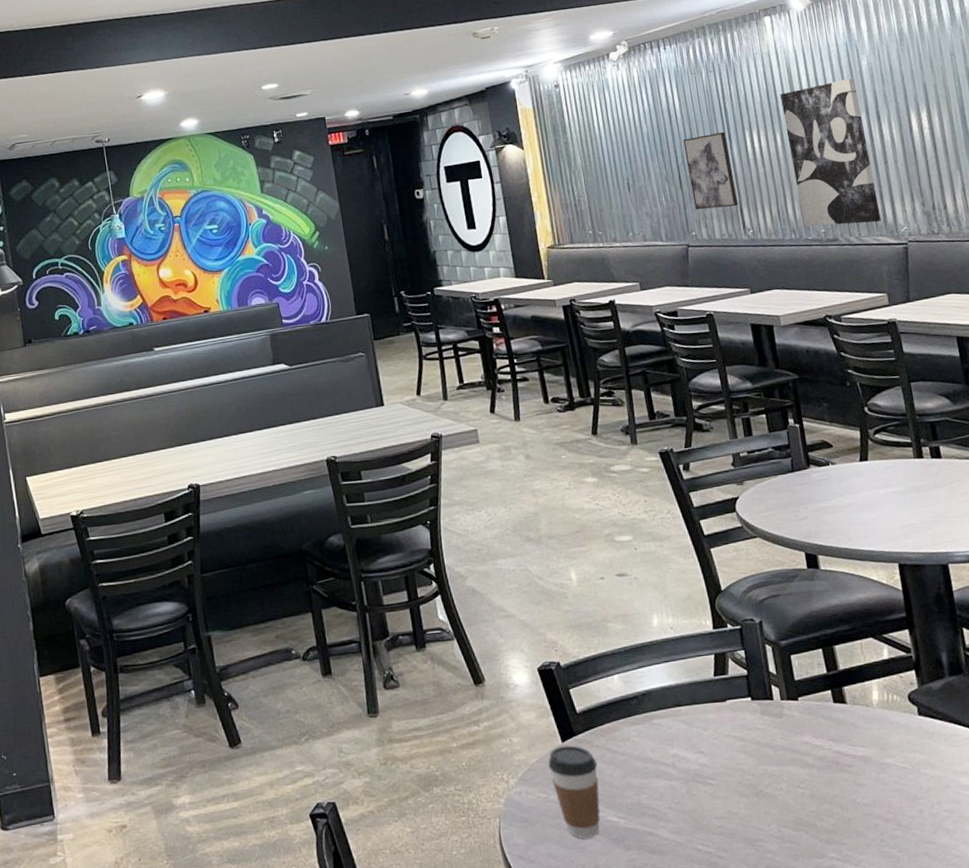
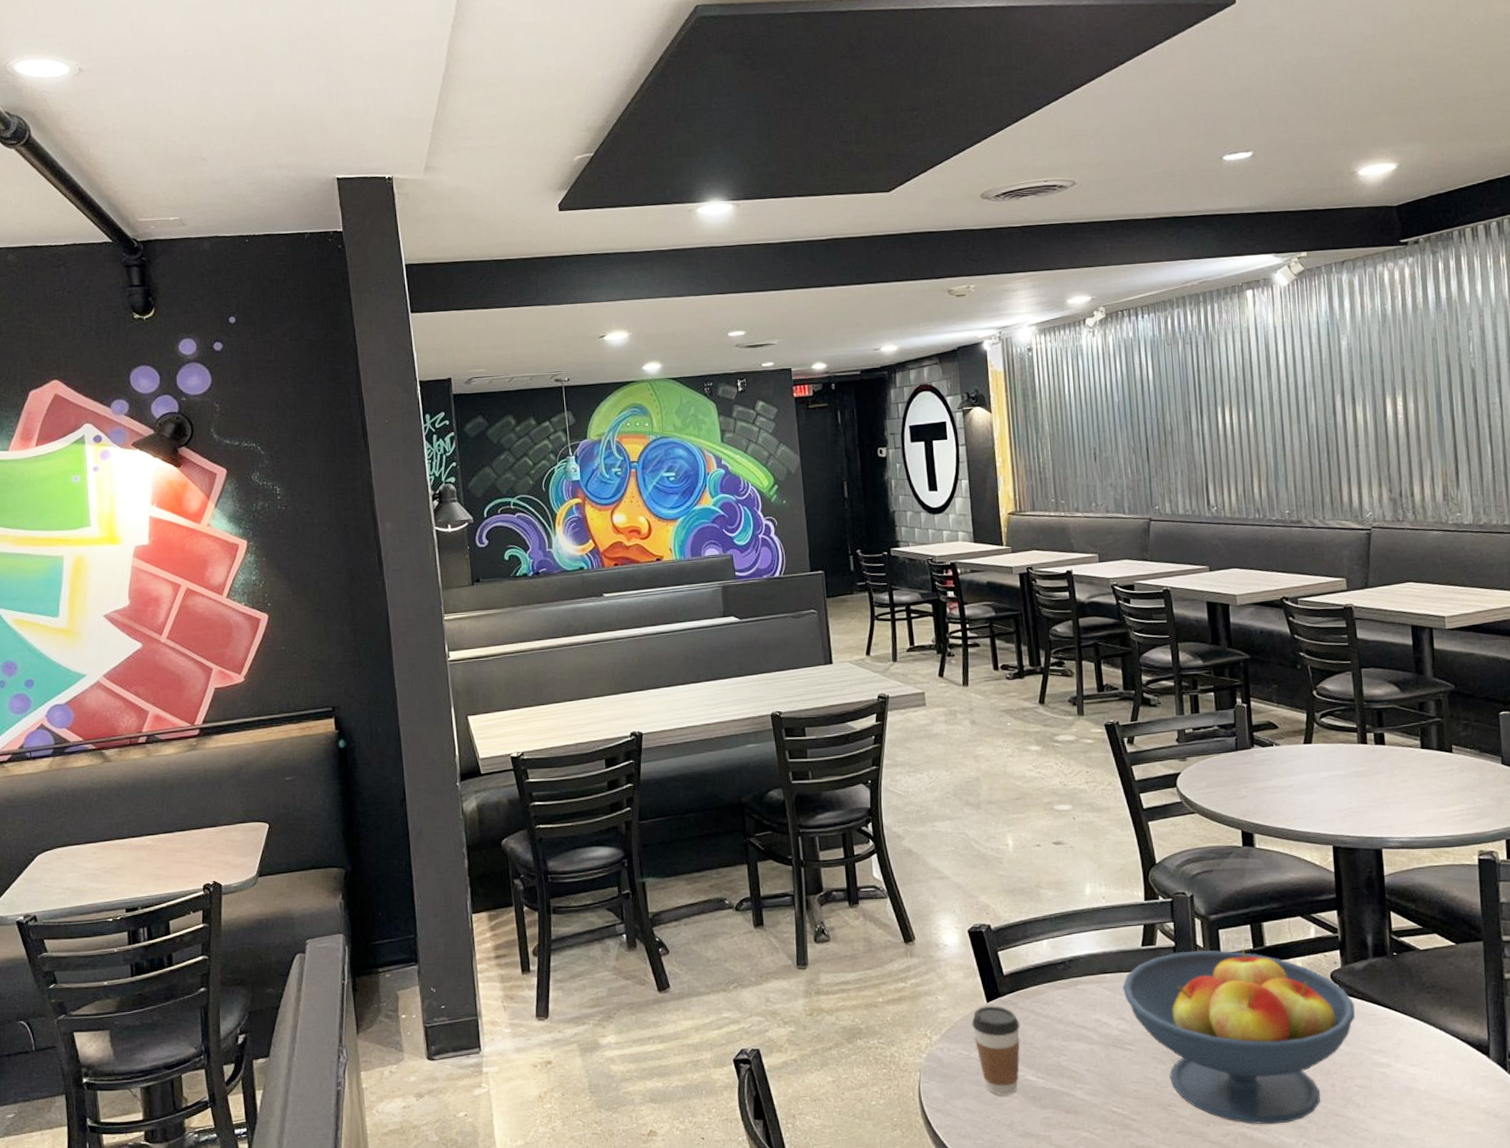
wall art: present [683,131,738,210] -> none [1154,405,1204,484]
fruit bowl: none [698,673,937,856] -> present [1122,948,1355,1125]
wall art: present [780,78,881,227] -> none [1256,358,1347,507]

